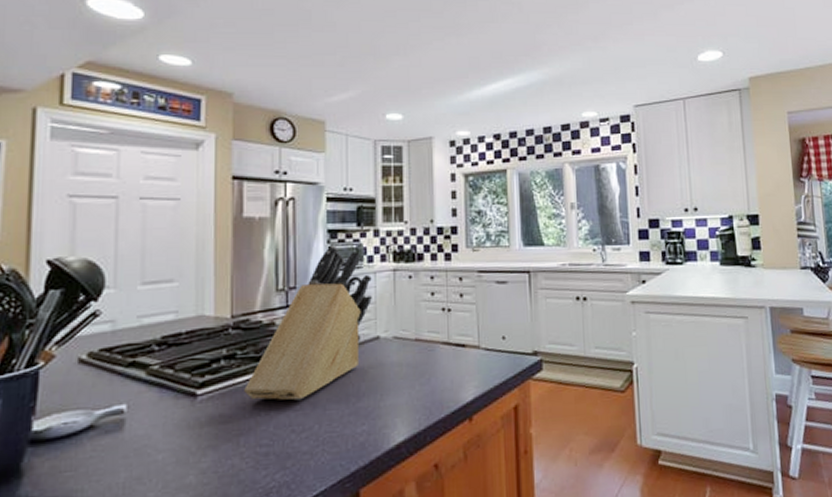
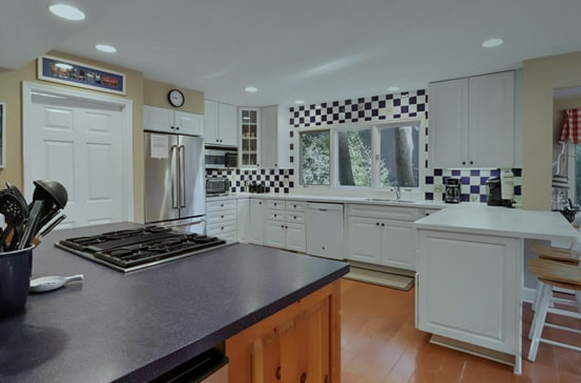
knife block: present [244,246,372,400] -> none [153,180,235,280]

